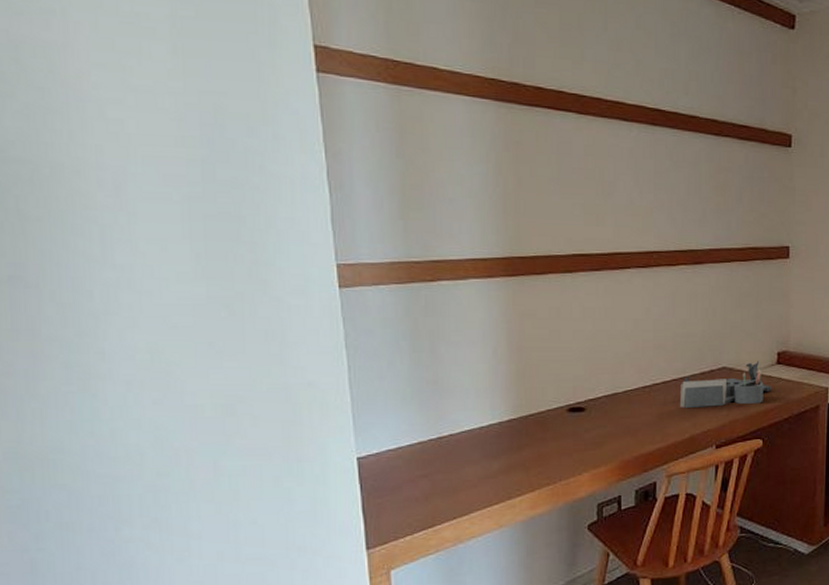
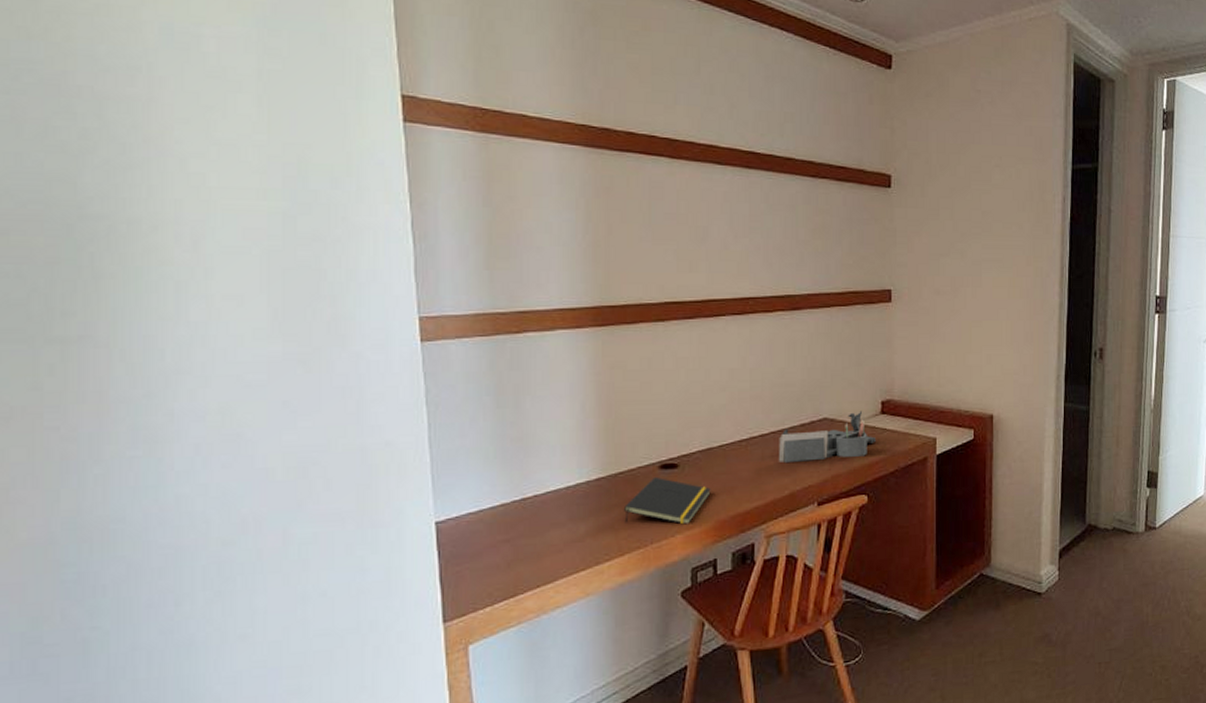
notepad: none [535,419,616,464] -> present [624,476,711,525]

